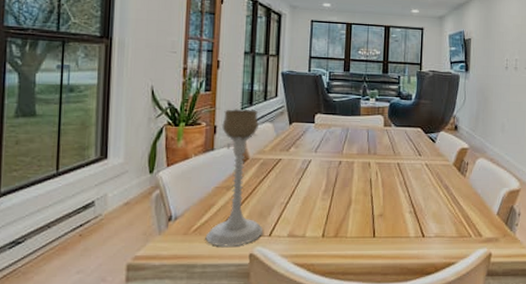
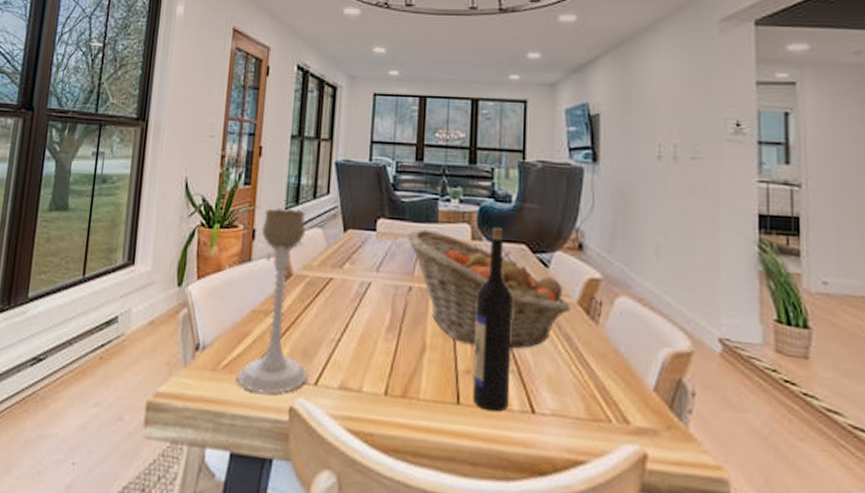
fruit basket: none [338,121,449,198] -> present [407,229,570,349]
wine bottle: none [384,118,412,239] -> present [472,228,513,412]

